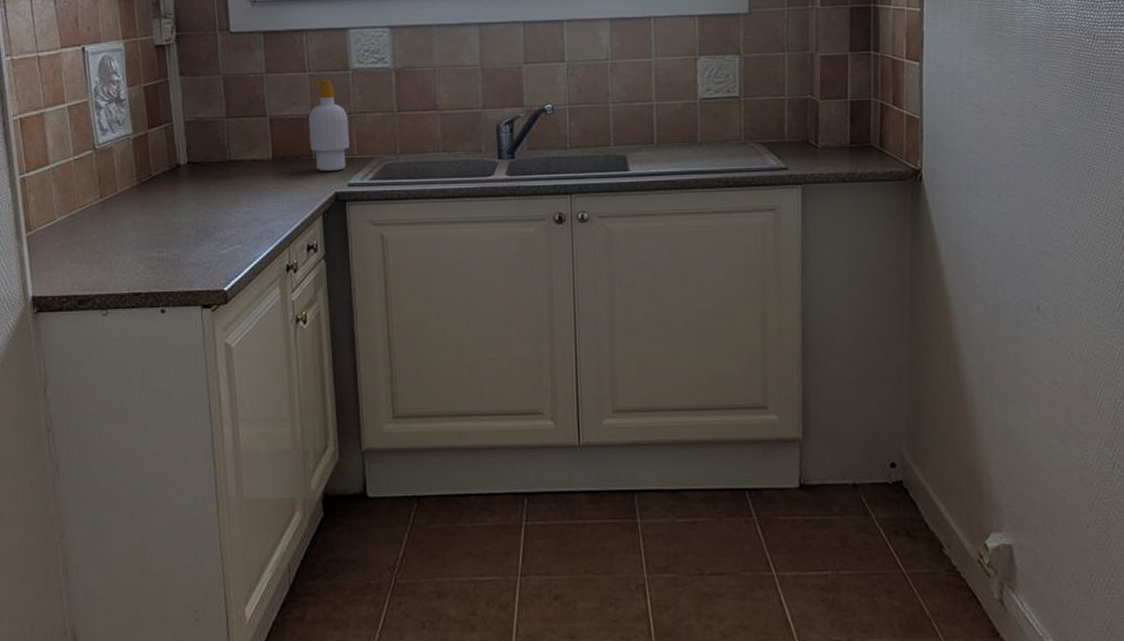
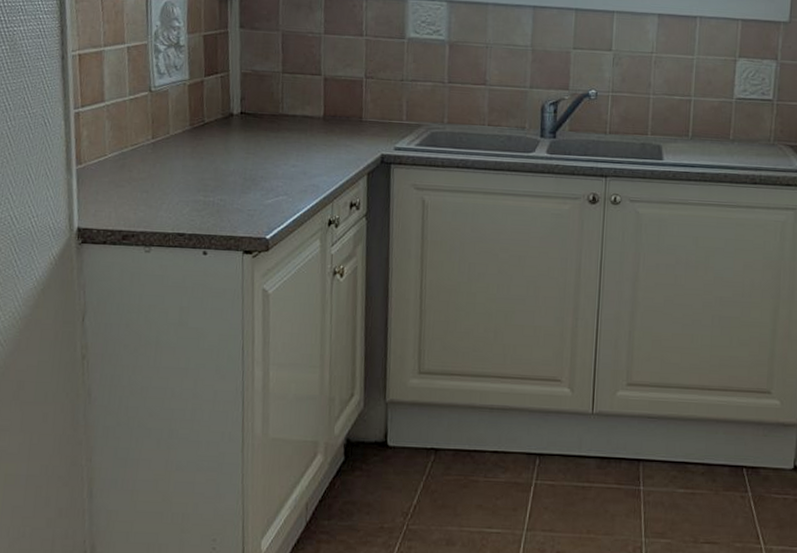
soap bottle: present [308,80,350,171] -> none [361,45,400,134]

